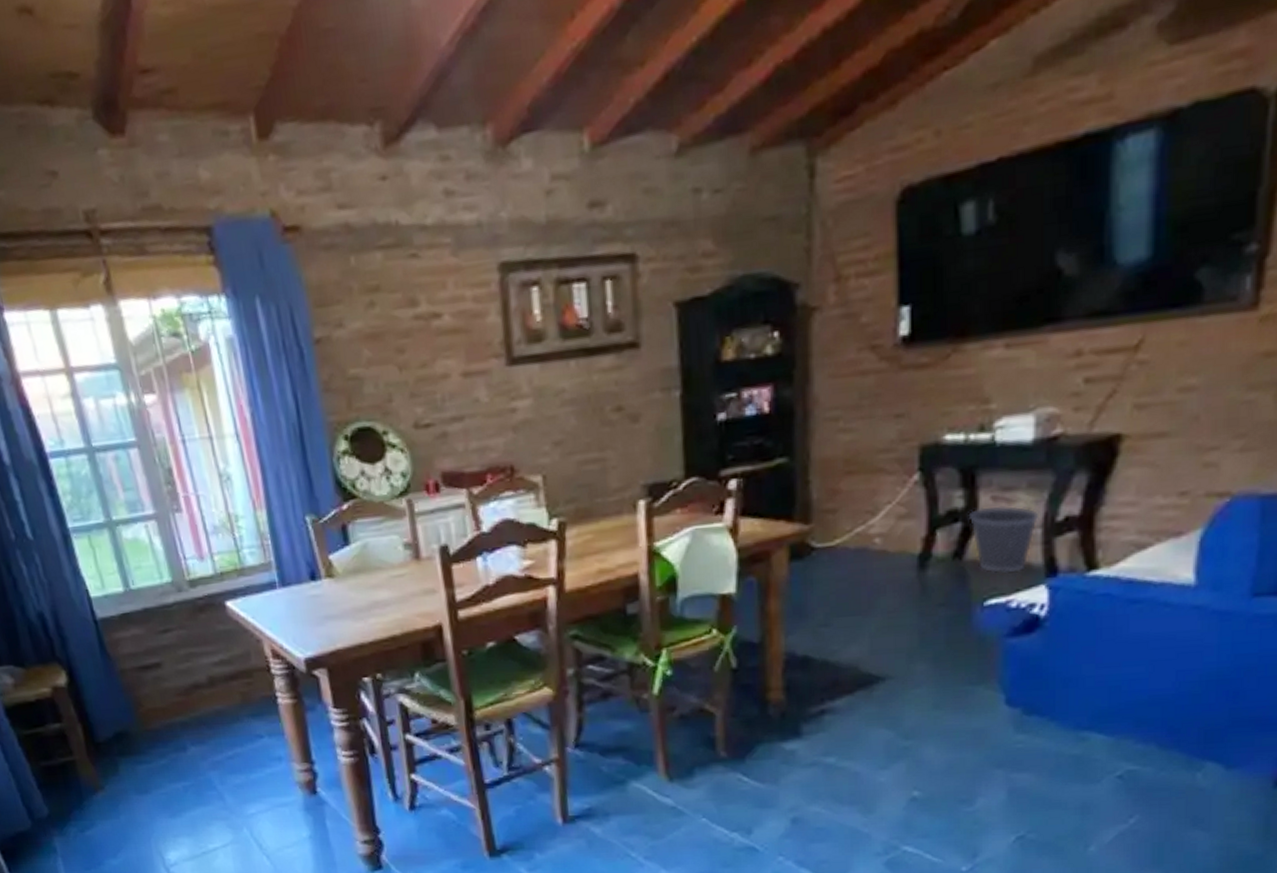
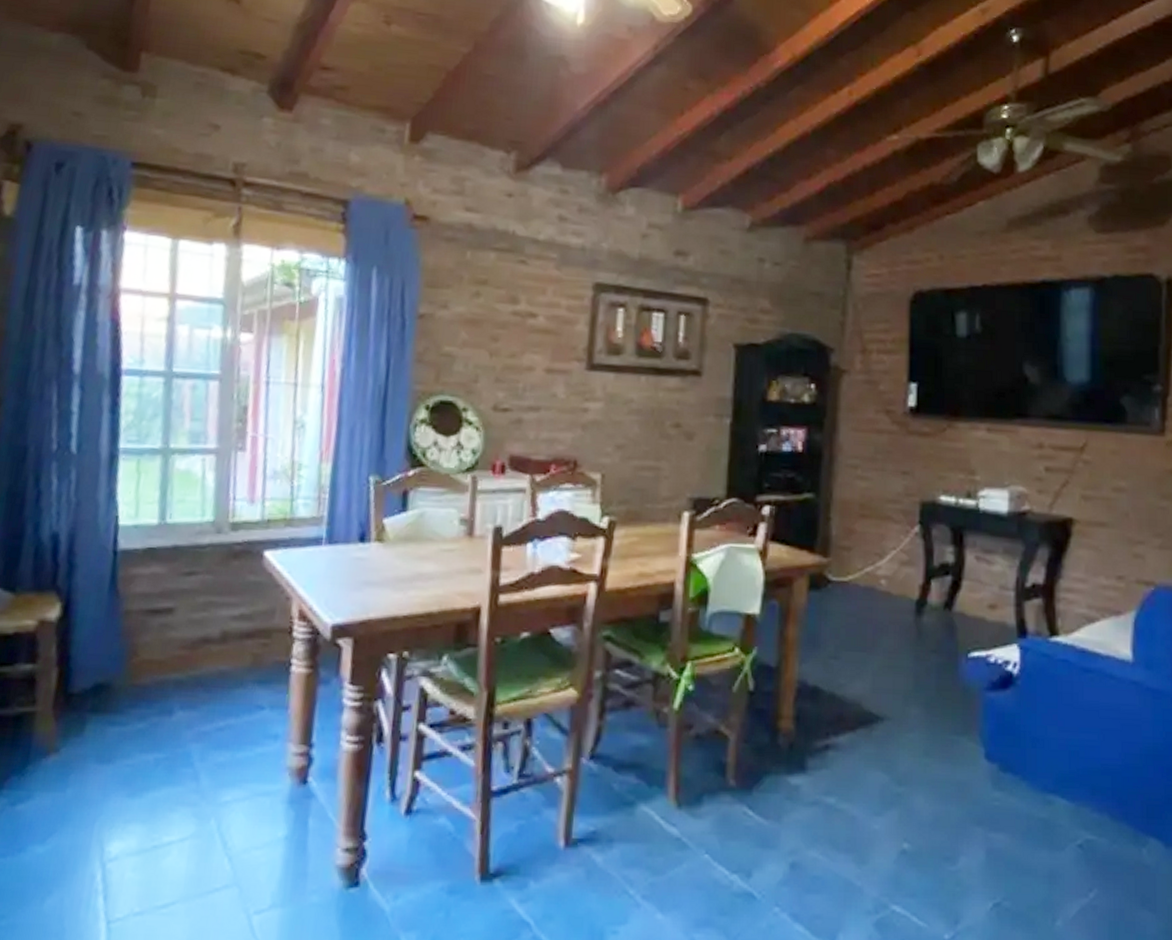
wastebasket: present [968,505,1040,574] -> none [957,565,1013,630]

